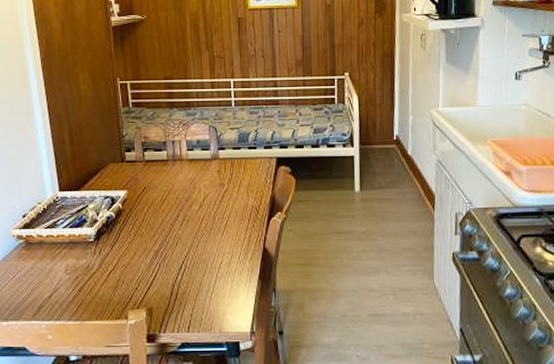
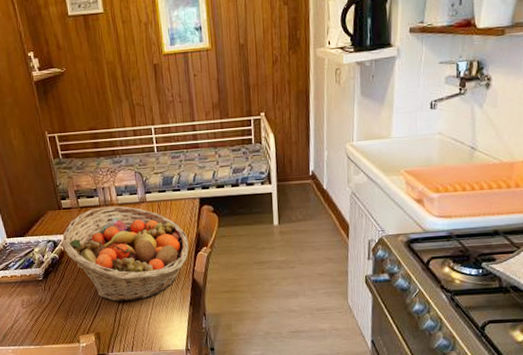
fruit basket: none [120,161,262,272] -> present [61,206,189,303]

